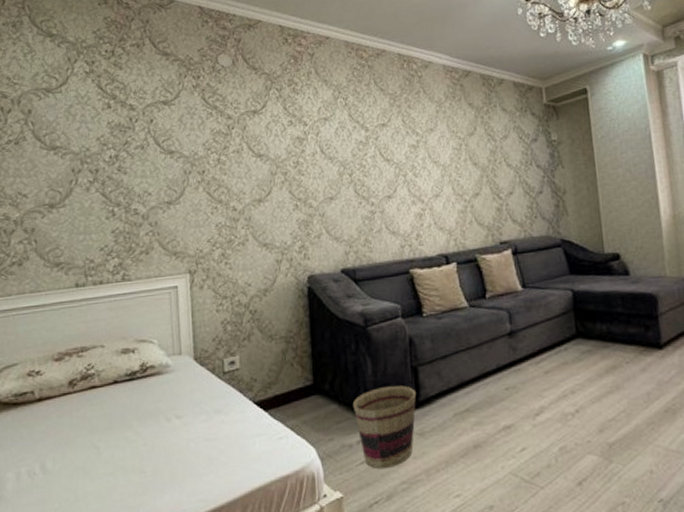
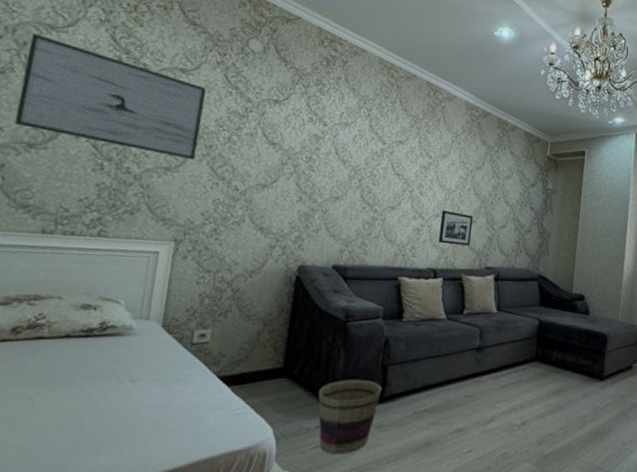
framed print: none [33,100,192,190] -> present [14,33,207,161]
picture frame: none [440,187,479,225] -> present [438,209,474,246]

